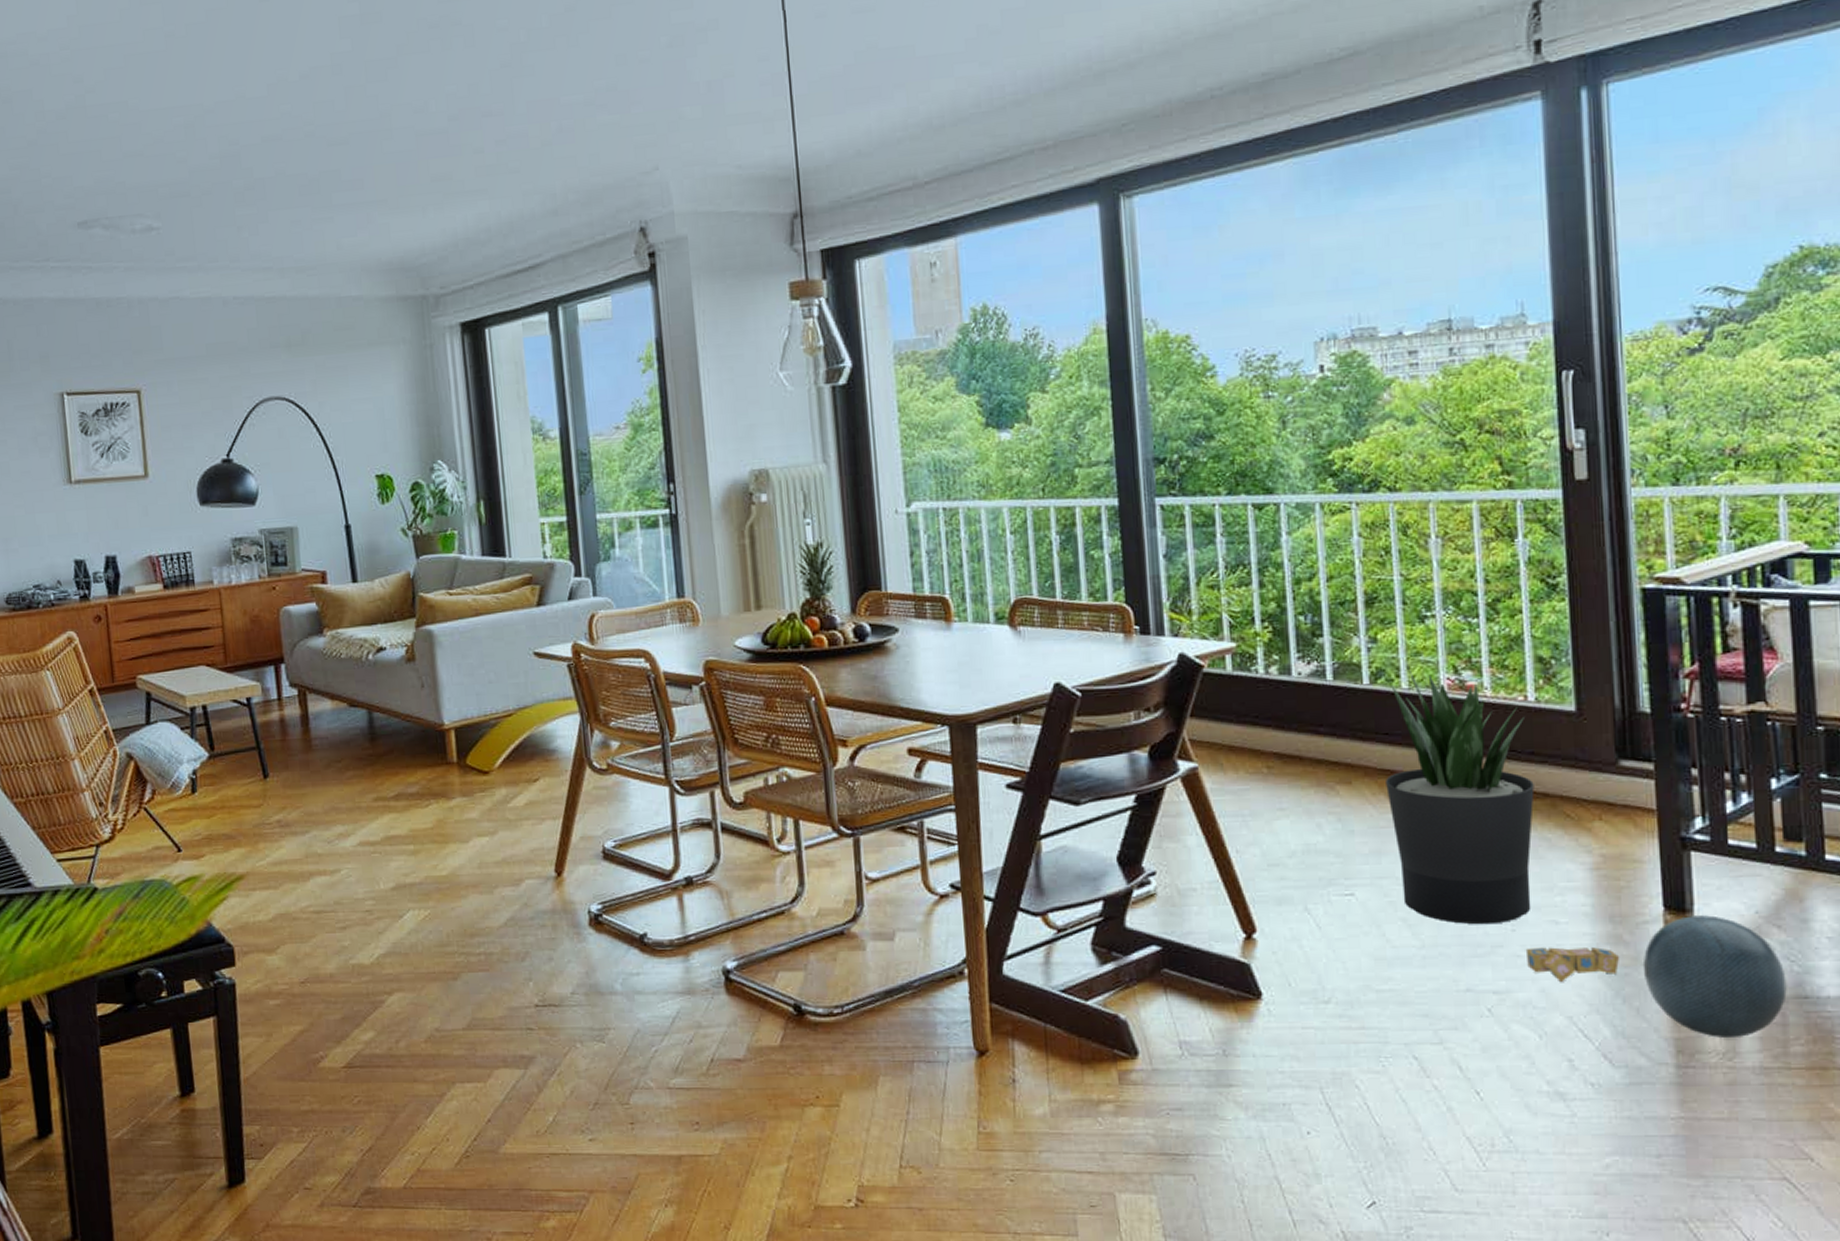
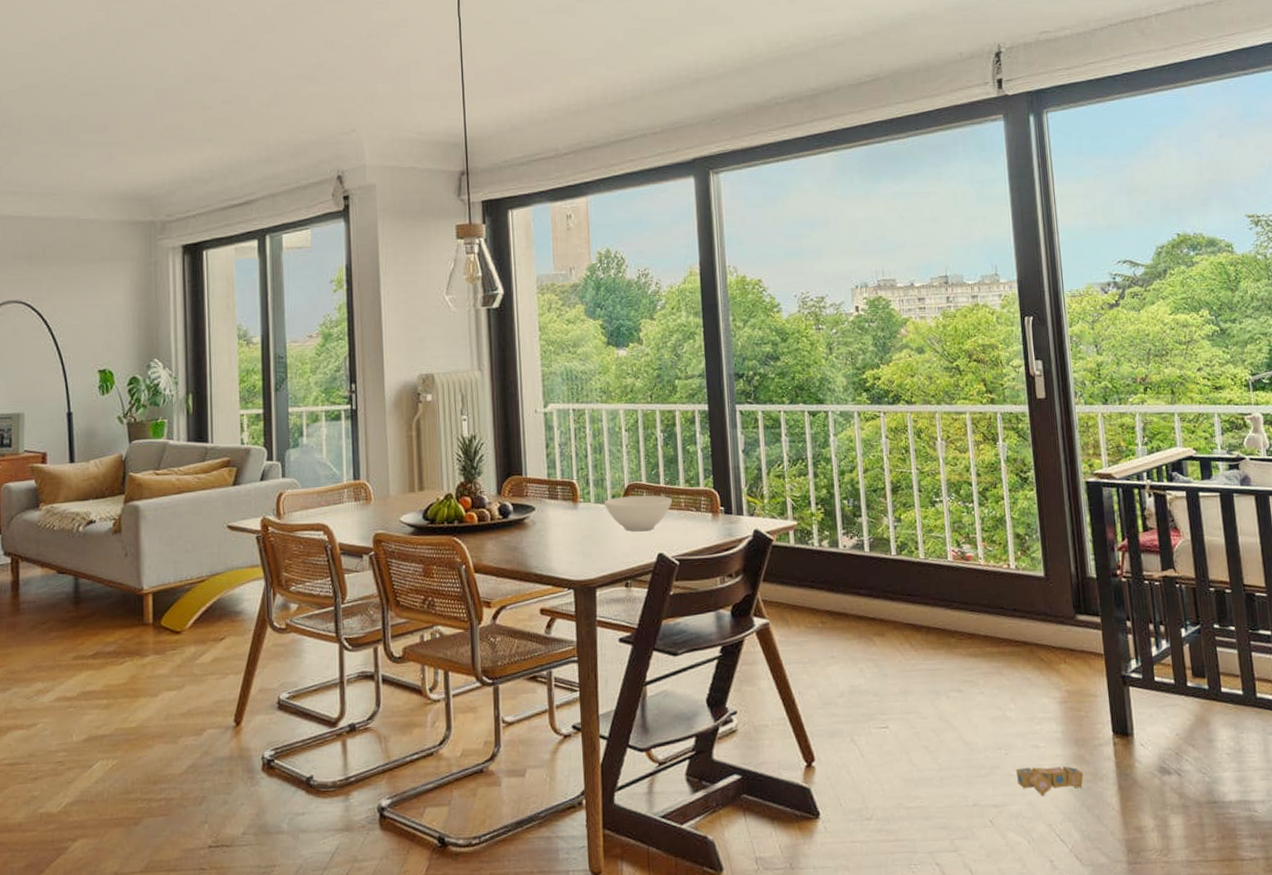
bowl: none [985,612,1072,656] -> present [604,495,673,531]
planter: present [1386,663,1535,925] -> none [910,538,1019,750]
ball: present [1642,915,1787,1038] -> none [1100,738,1202,838]

